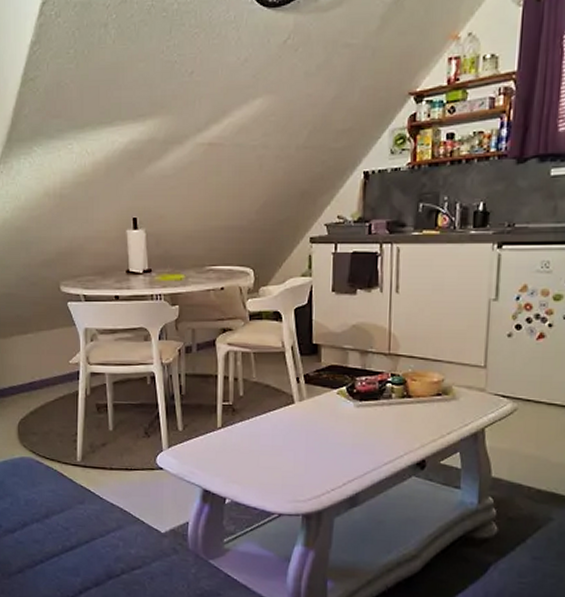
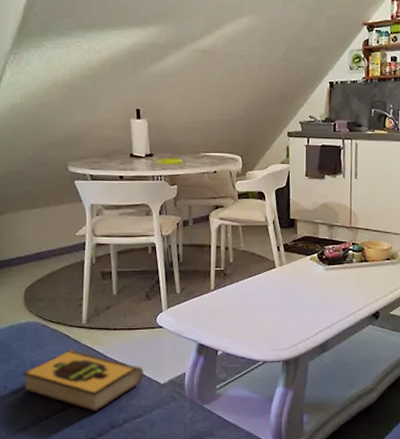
hardback book: none [16,488,143,560] -> present [22,349,144,412]

